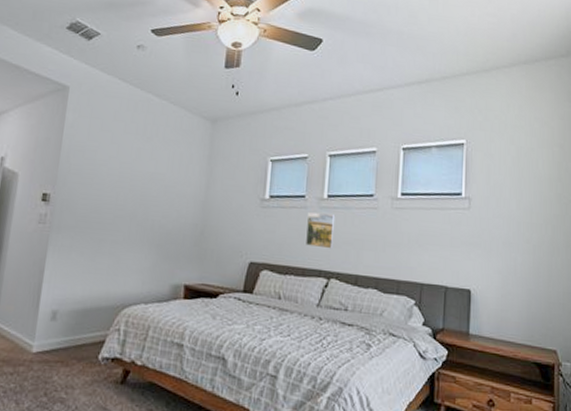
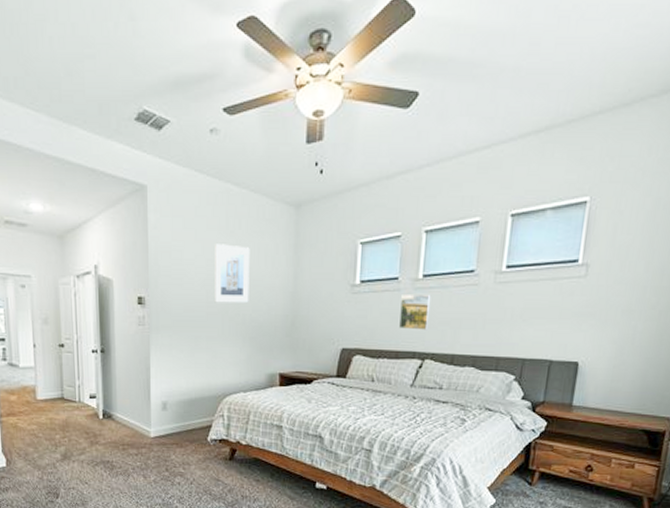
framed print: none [122,148,165,209] -> present [213,244,250,303]

